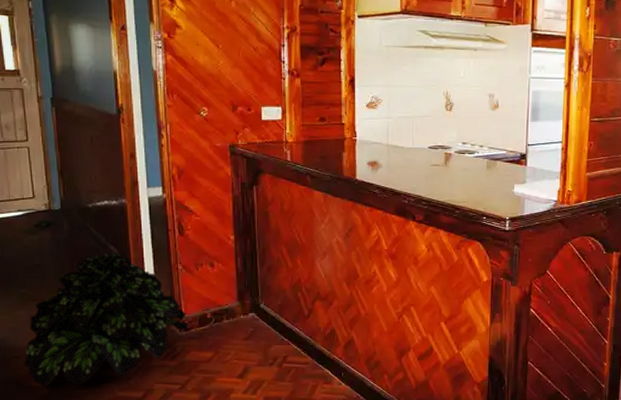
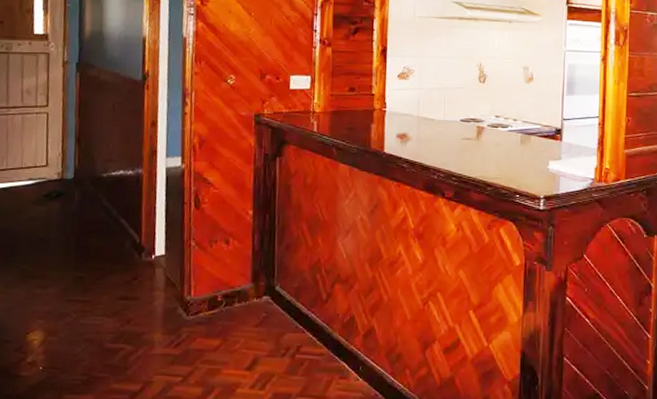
potted plant: present [24,253,188,387] -> none [15,226,196,377]

